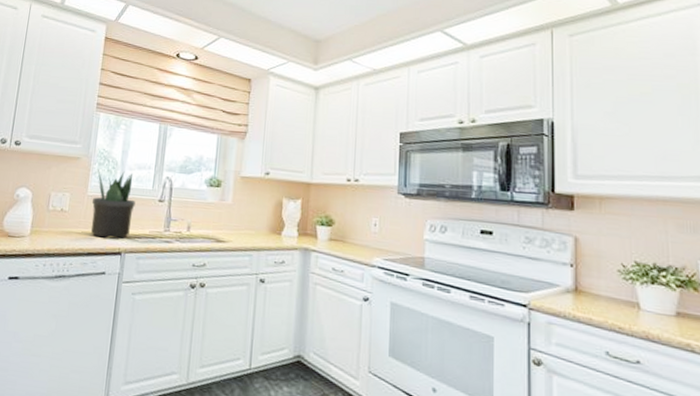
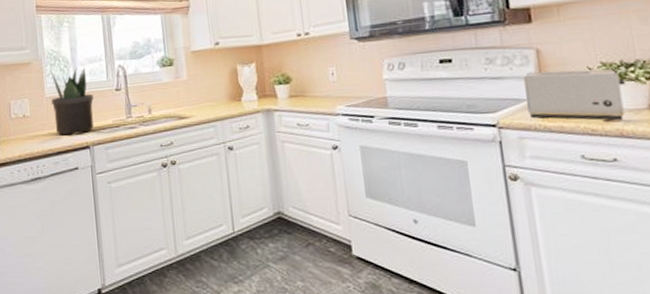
toaster: none [558,258,656,323] -> present [524,69,625,121]

